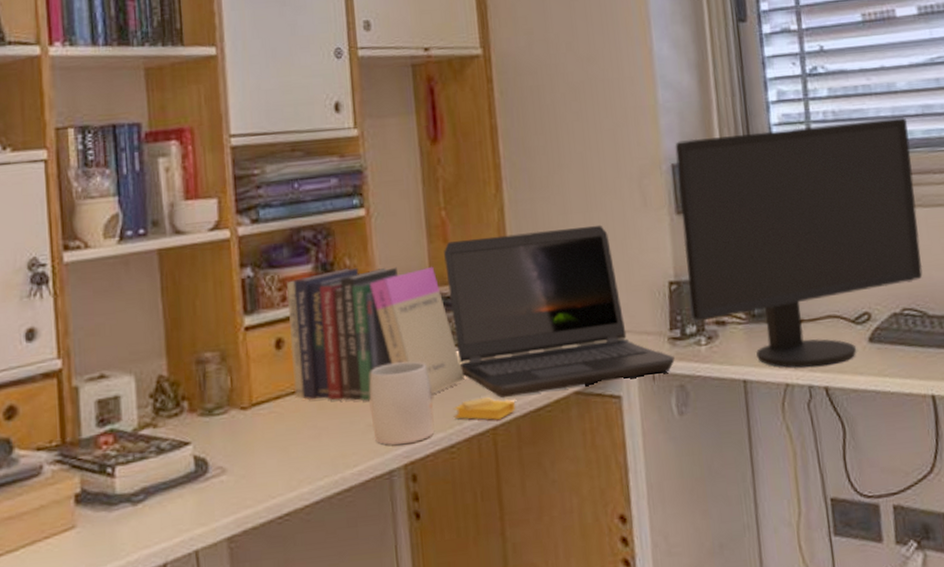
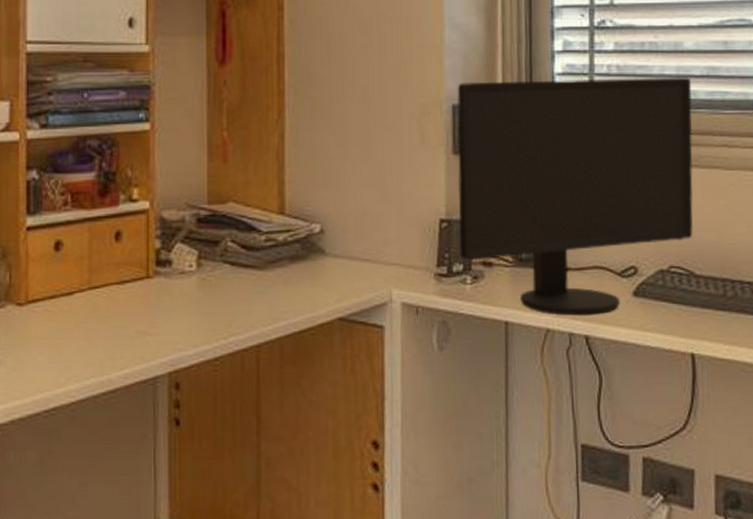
books: present [287,266,465,401] -> none [68,179,233,308]
mug: present [369,361,435,445] -> none [140,274,201,353]
laptop computer: present [444,224,675,398] -> none [223,158,439,317]
sticky notes: present [453,397,516,420] -> none [219,316,281,338]

